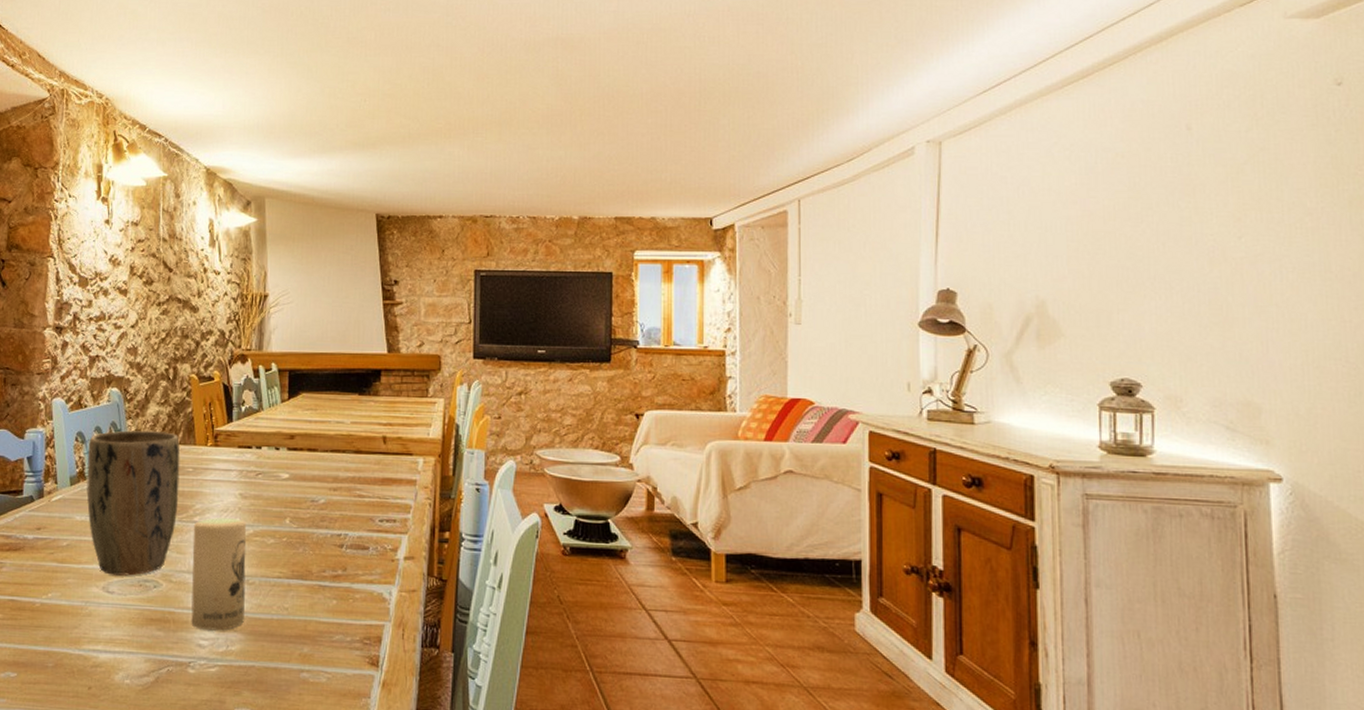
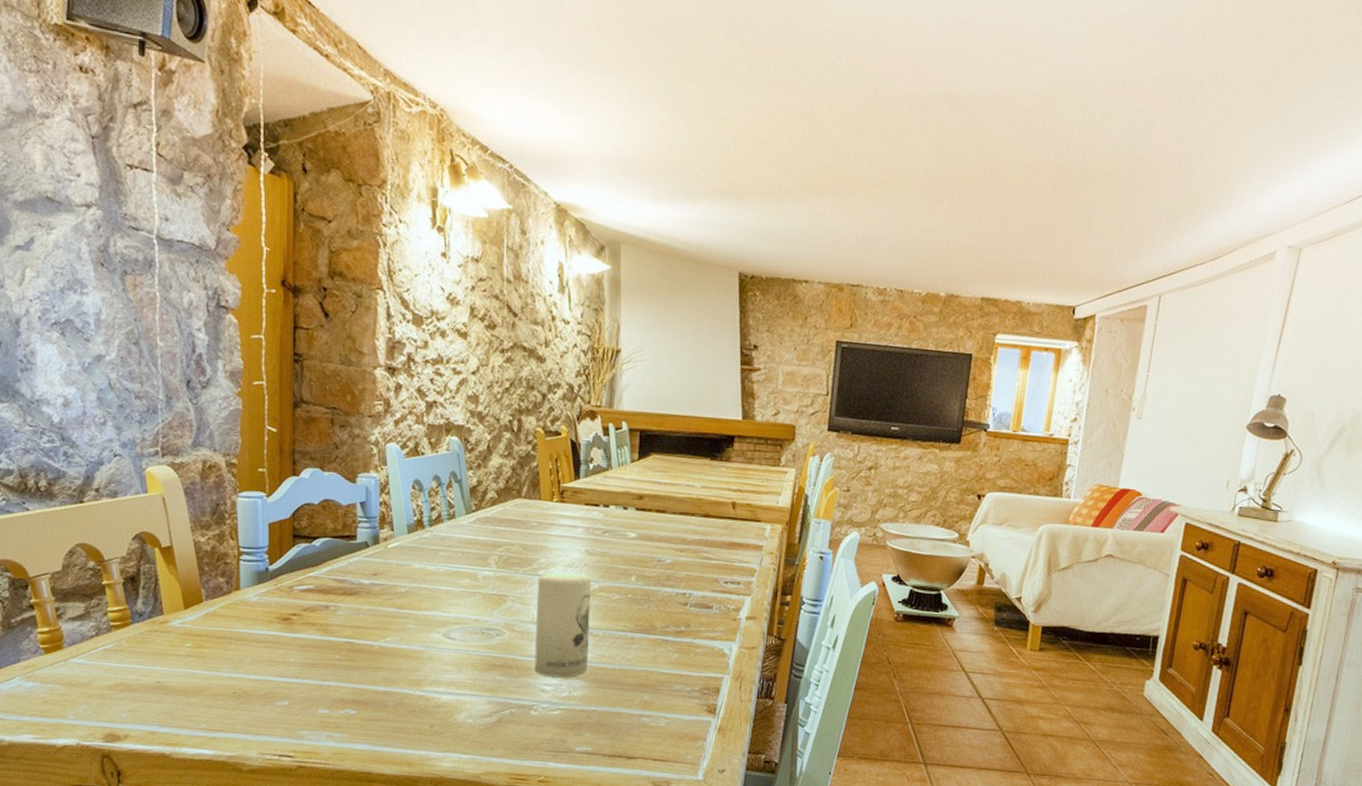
plant pot: present [86,430,180,576] -> none [425,481,525,624]

